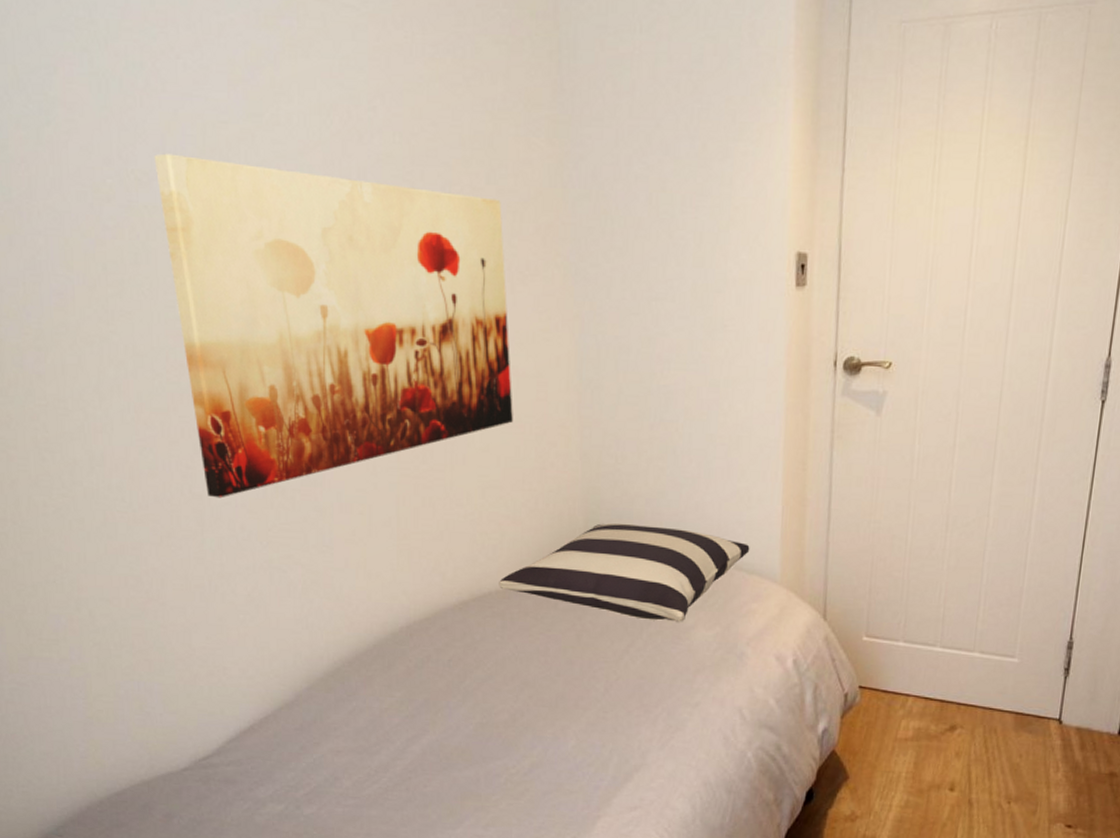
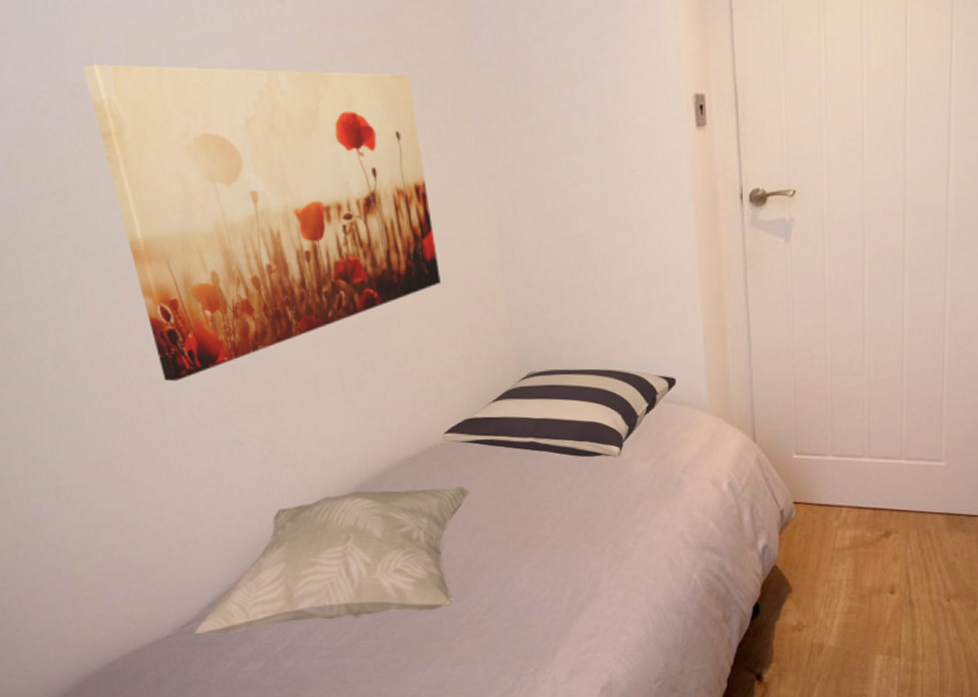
decorative pillow: none [213,633,522,772] -> present [195,487,470,634]

